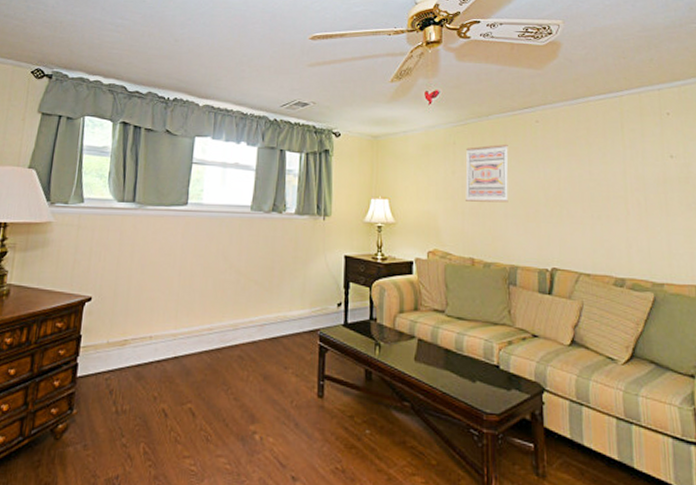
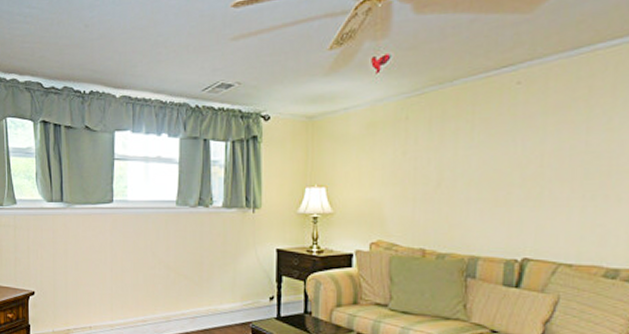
wall art: present [465,143,509,203] -> none [418,114,477,186]

